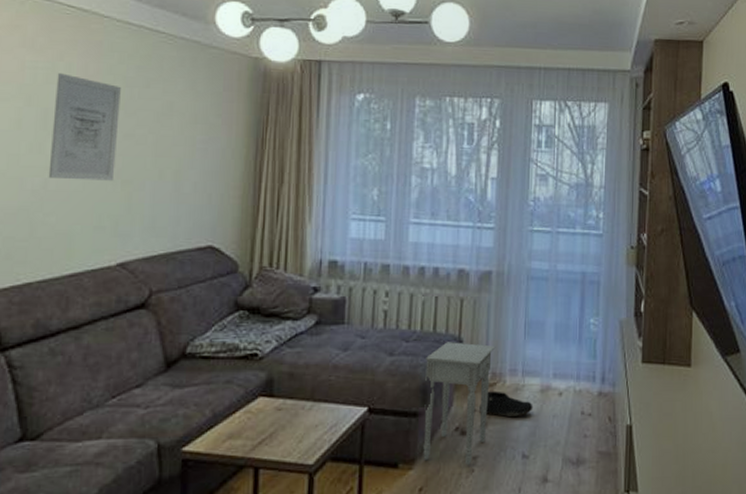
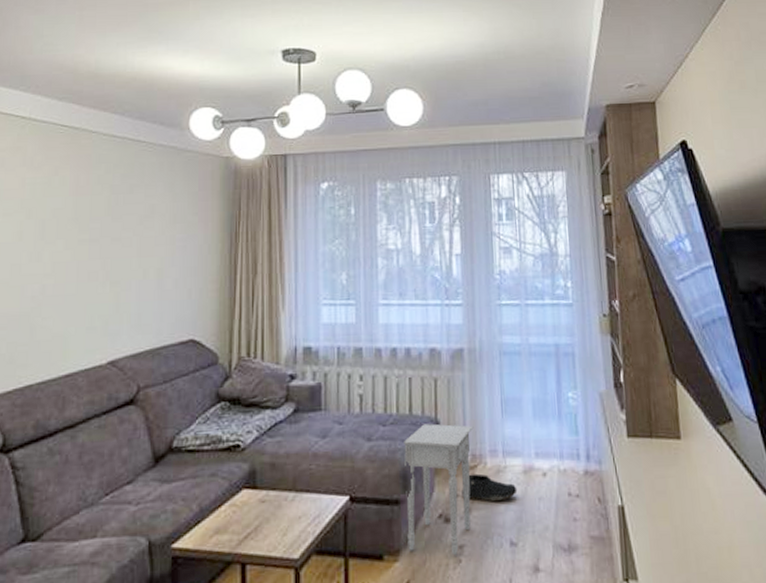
wall art: present [48,73,121,181] -> none [46,186,108,285]

